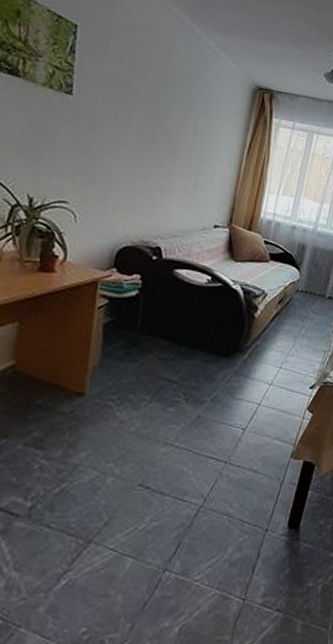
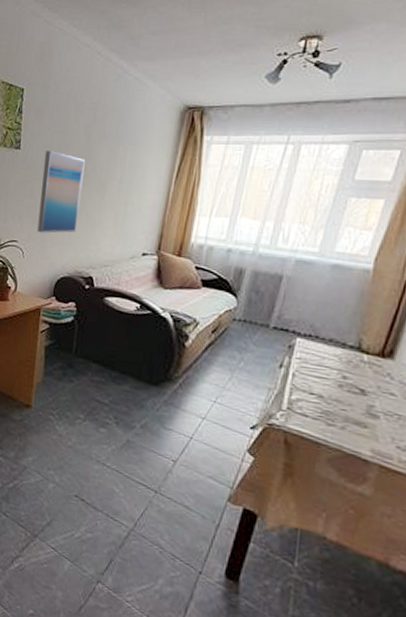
wall art: none [94,103,153,198] -> present [37,151,85,233]

